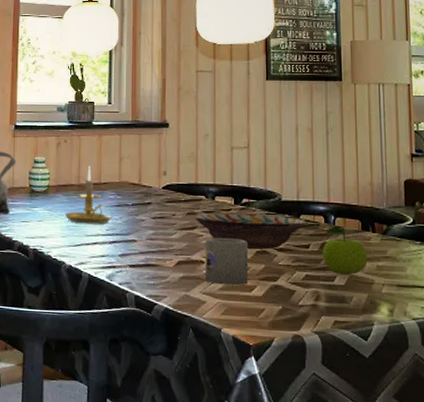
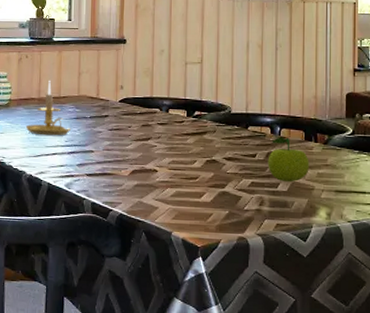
decorative bowl: present [194,213,305,250] -> none [149,125,253,159]
mug: present [206,237,249,286] -> none [158,147,199,193]

